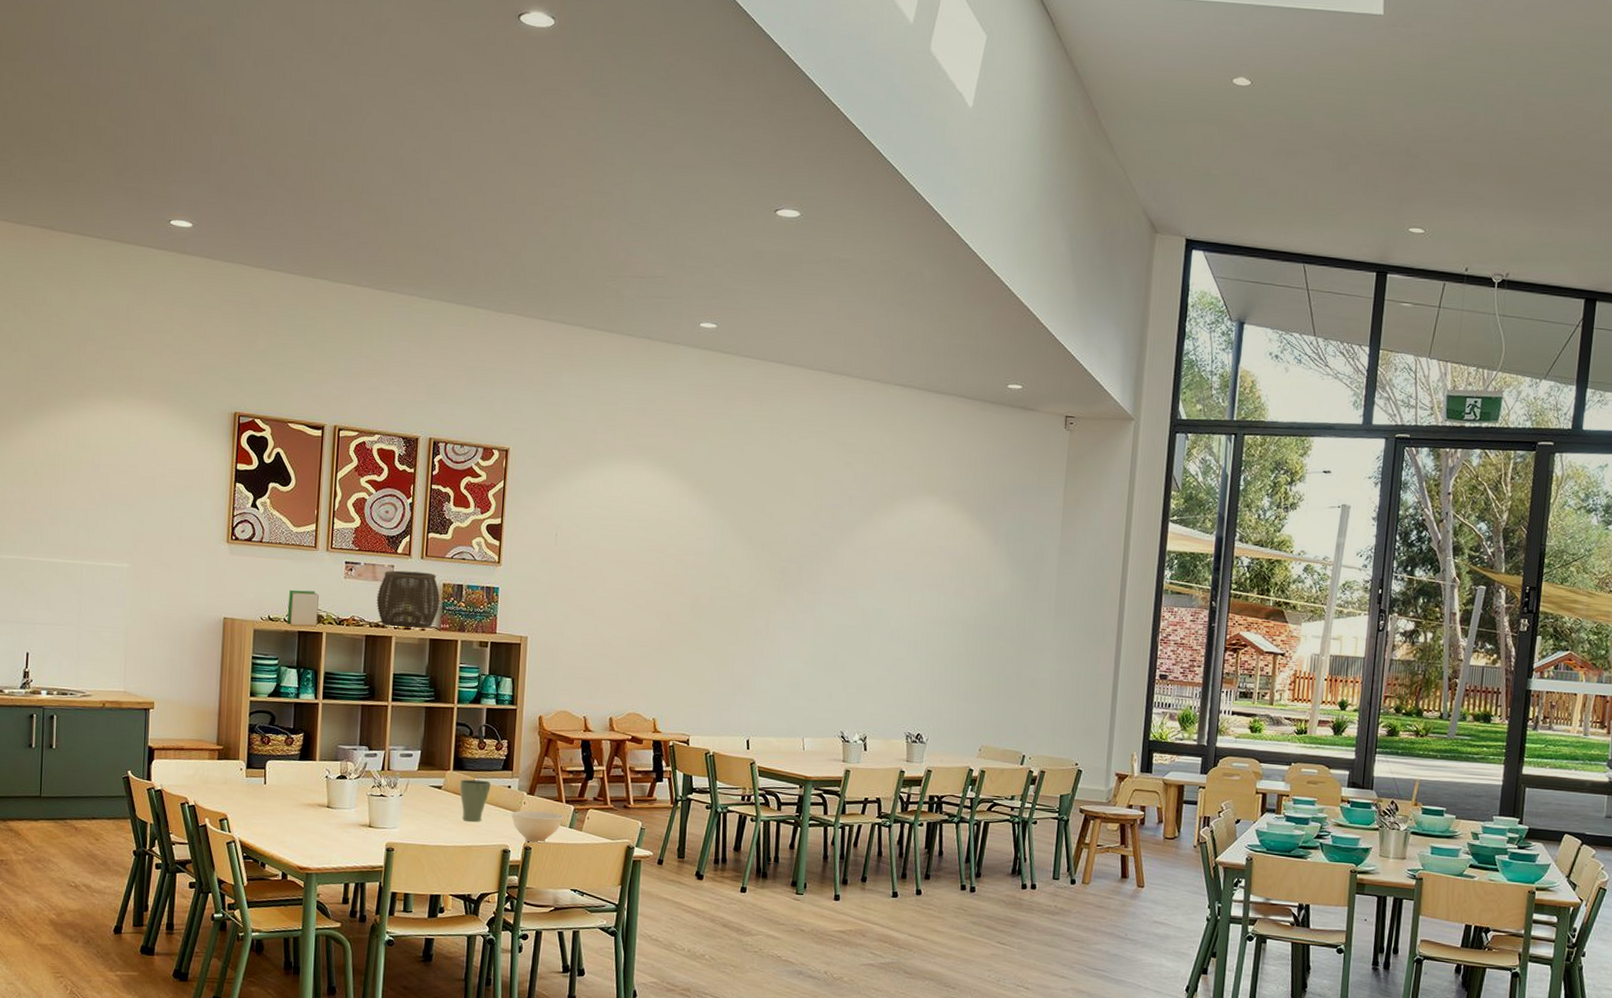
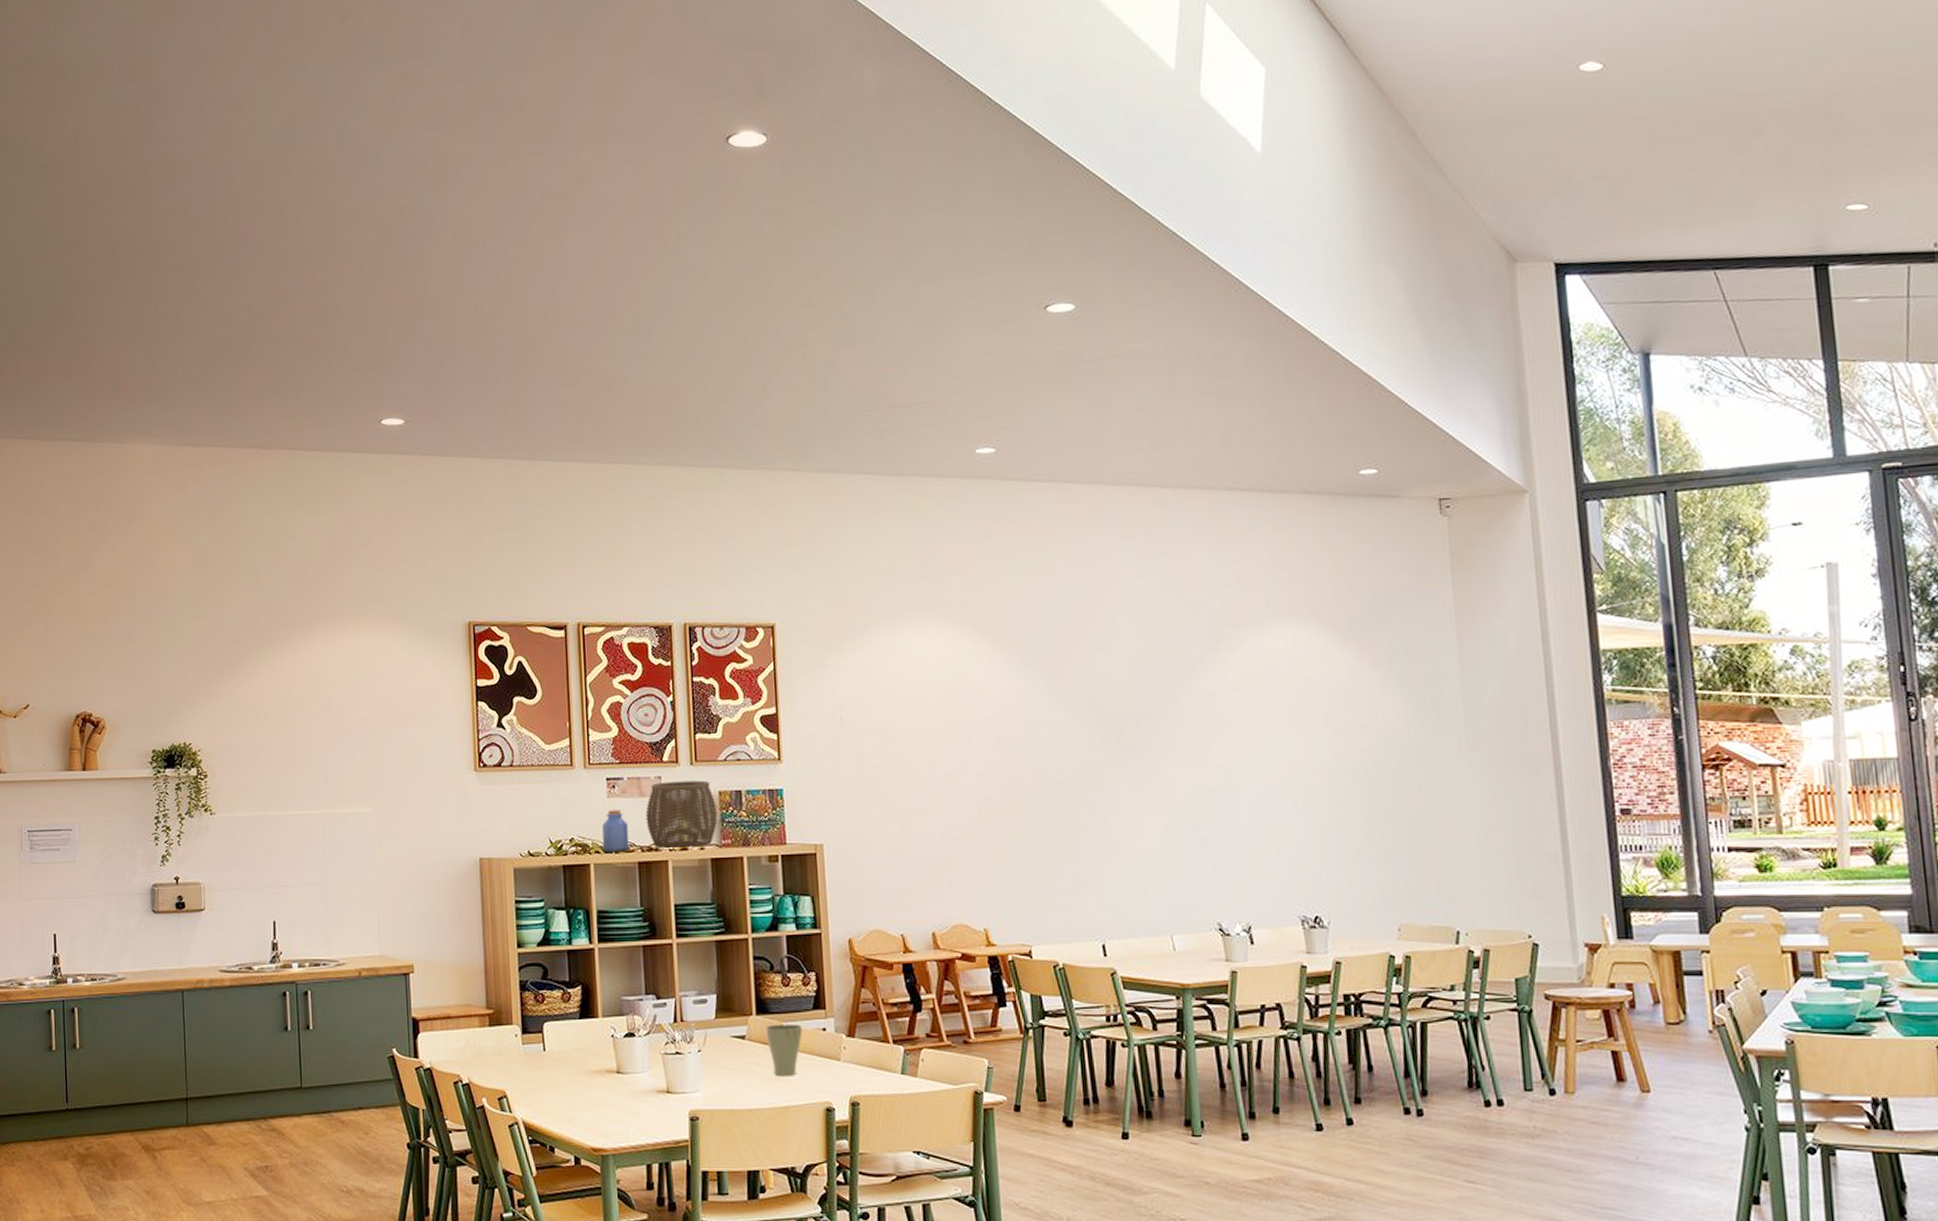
books: present [286,589,319,628] -> none [547,817,583,862]
jar: none [335,589,360,626] -> present [601,810,629,853]
bowl: present [511,810,564,843] -> none [830,1056,894,1097]

